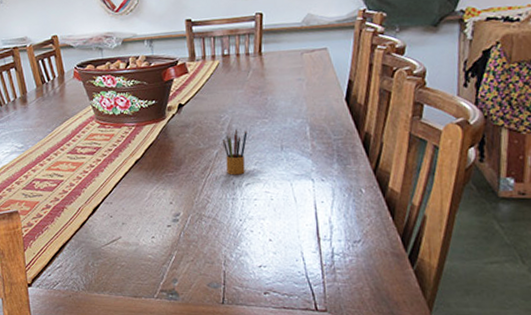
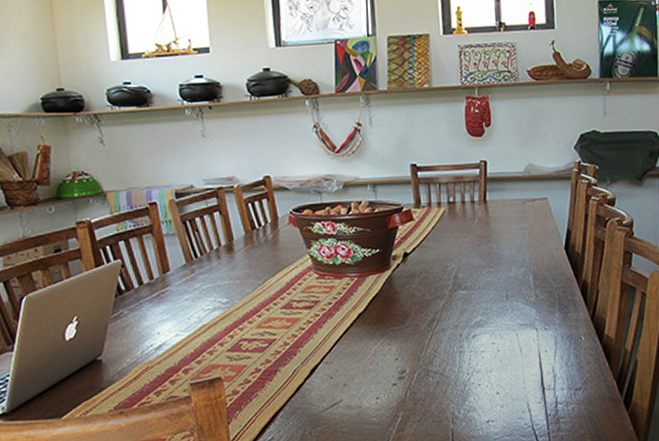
pencil box: present [223,129,248,175] -> none [450,279,474,327]

